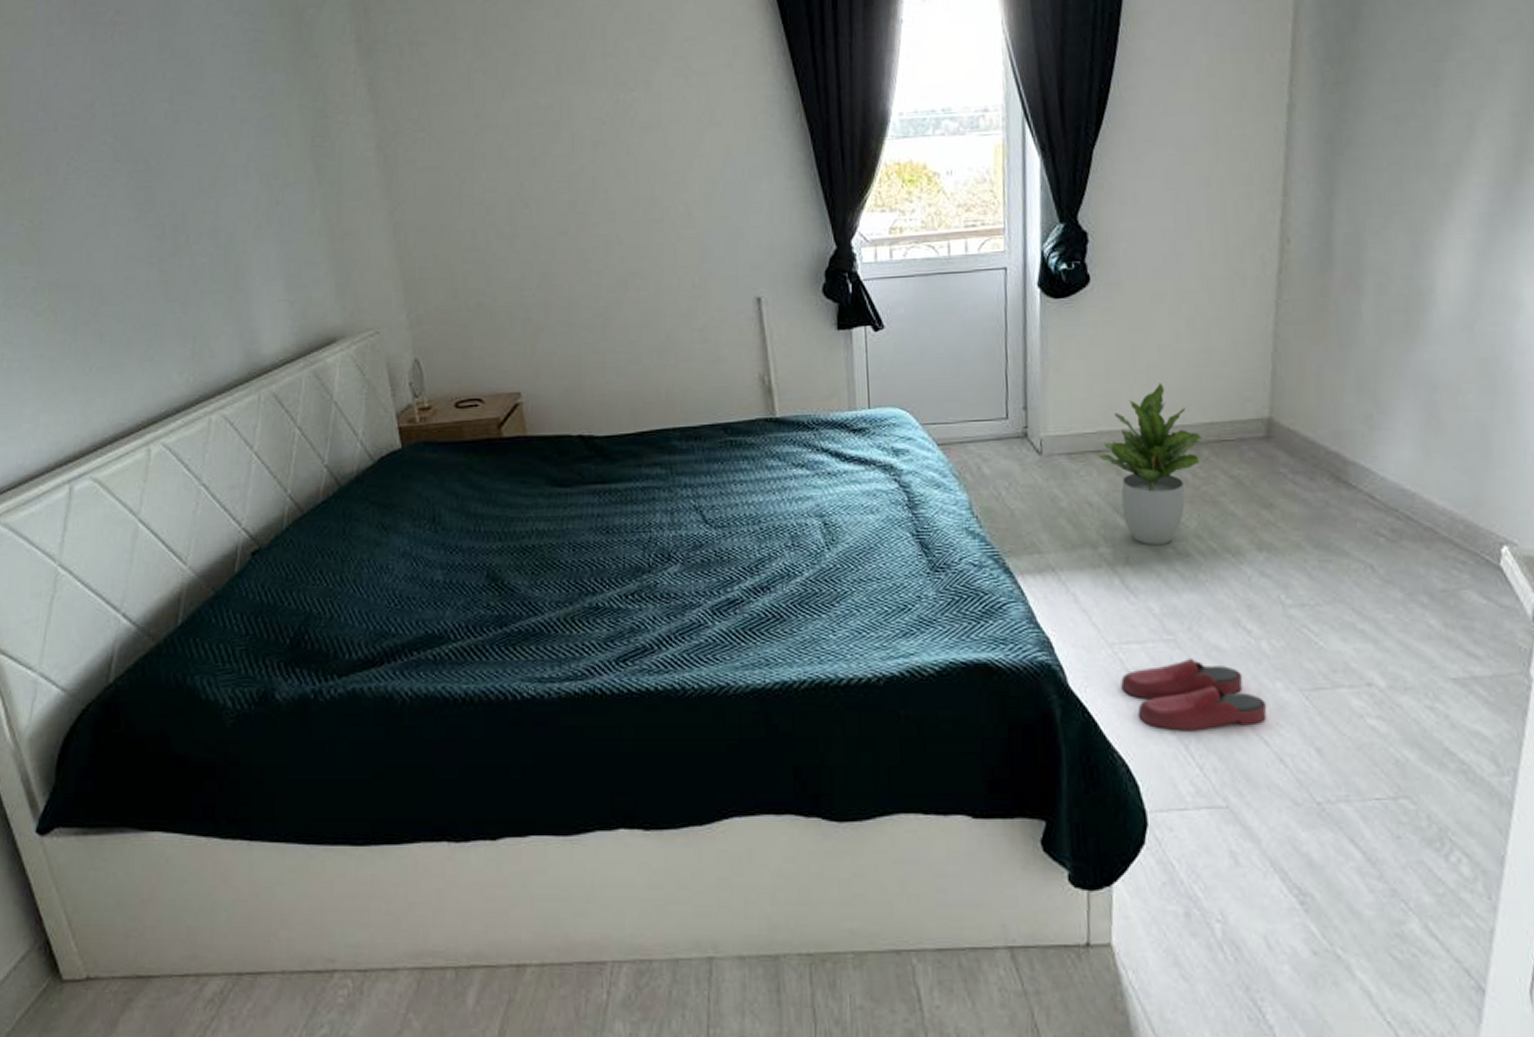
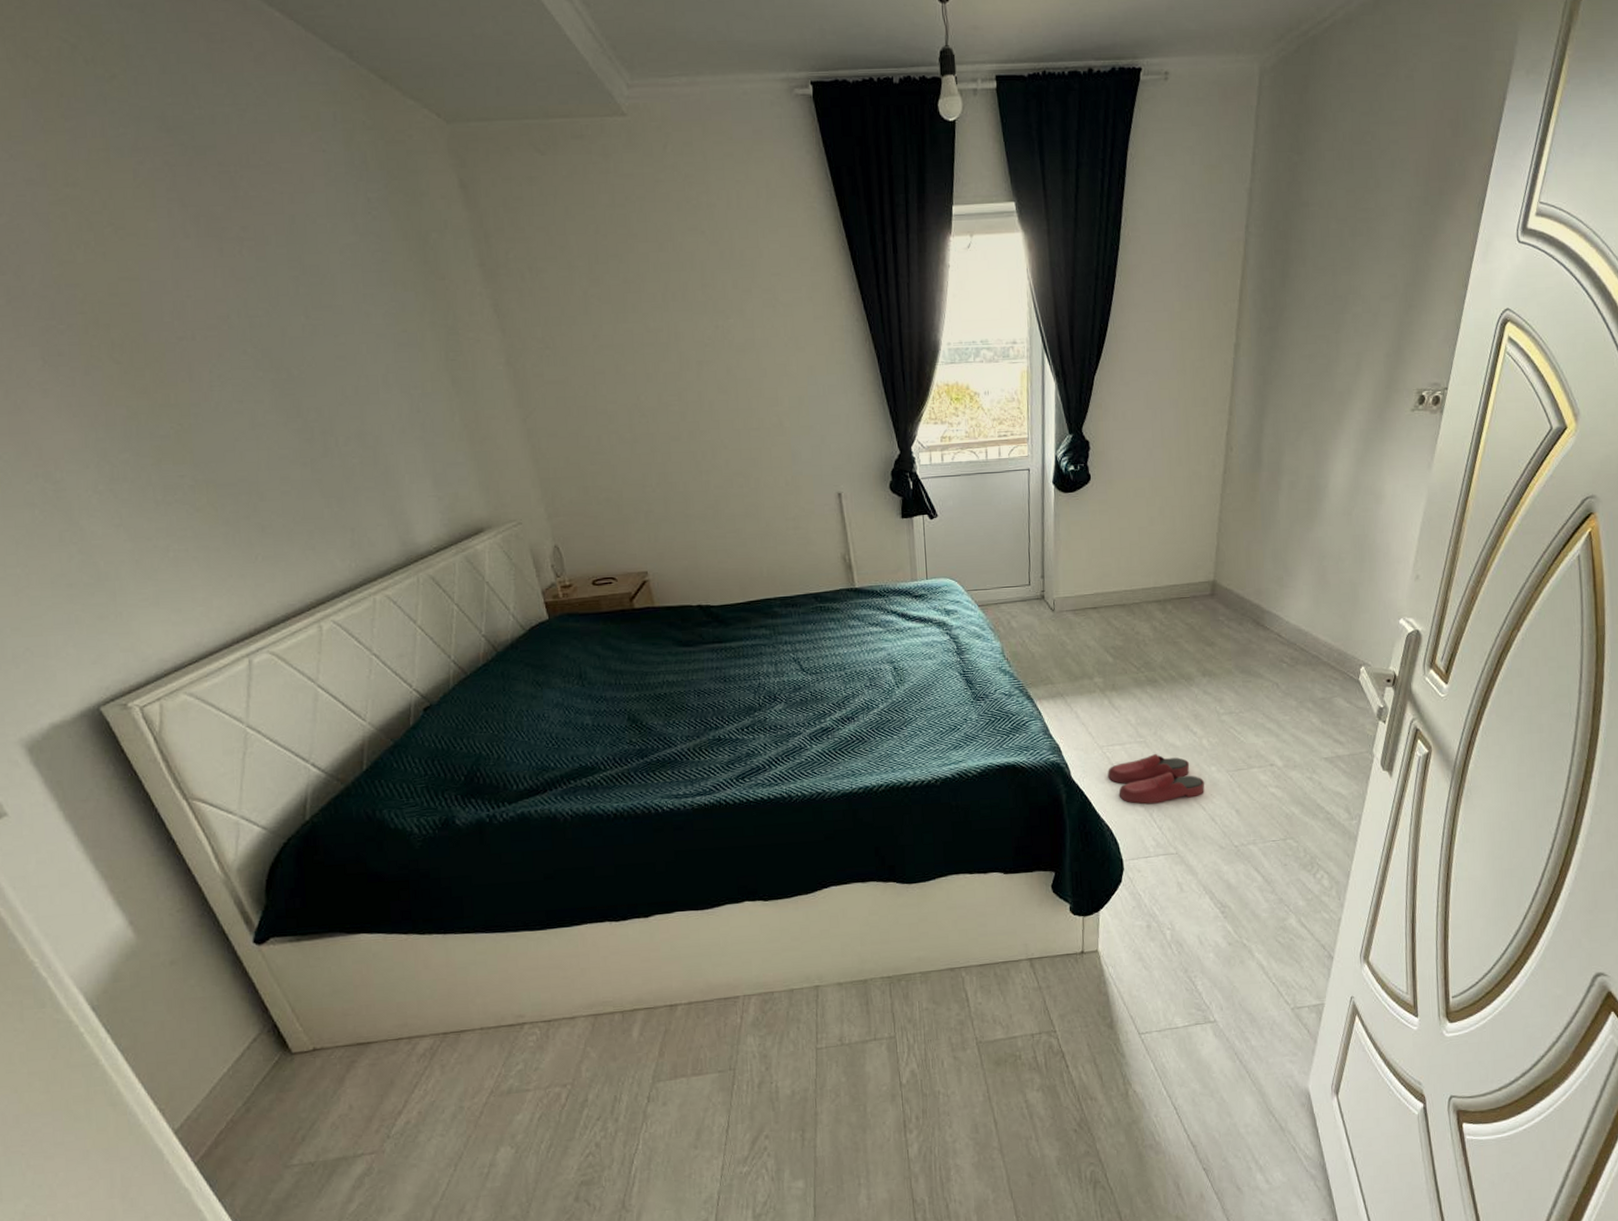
potted plant: present [1095,383,1202,546] -> none [1092,556,1167,676]

